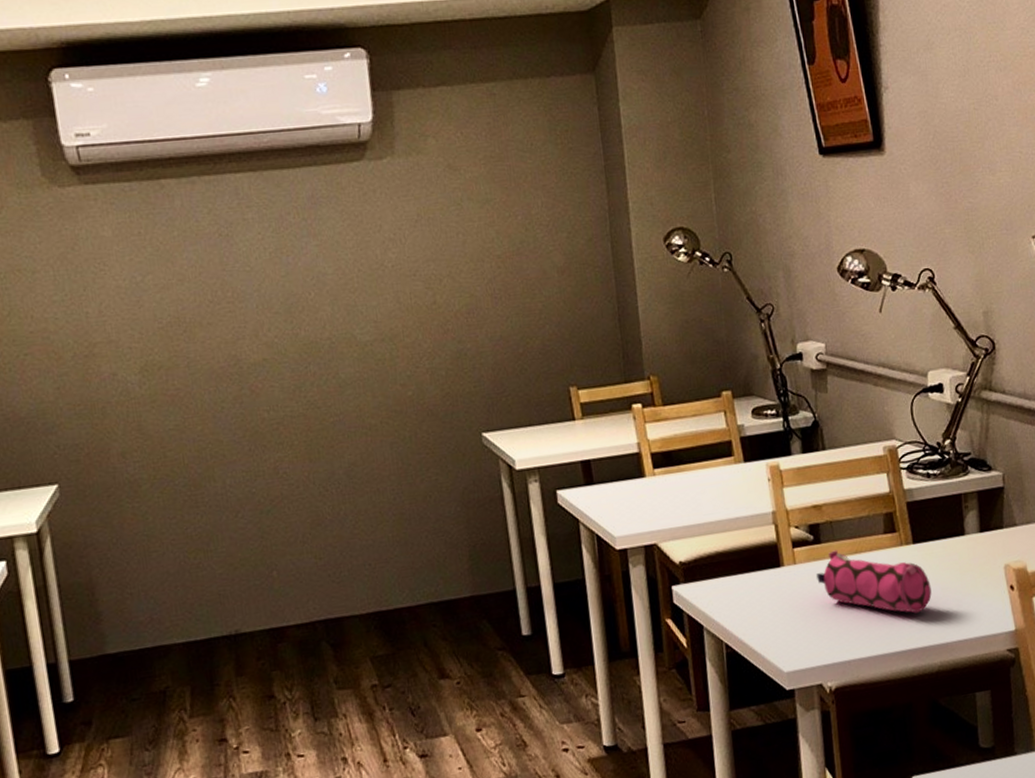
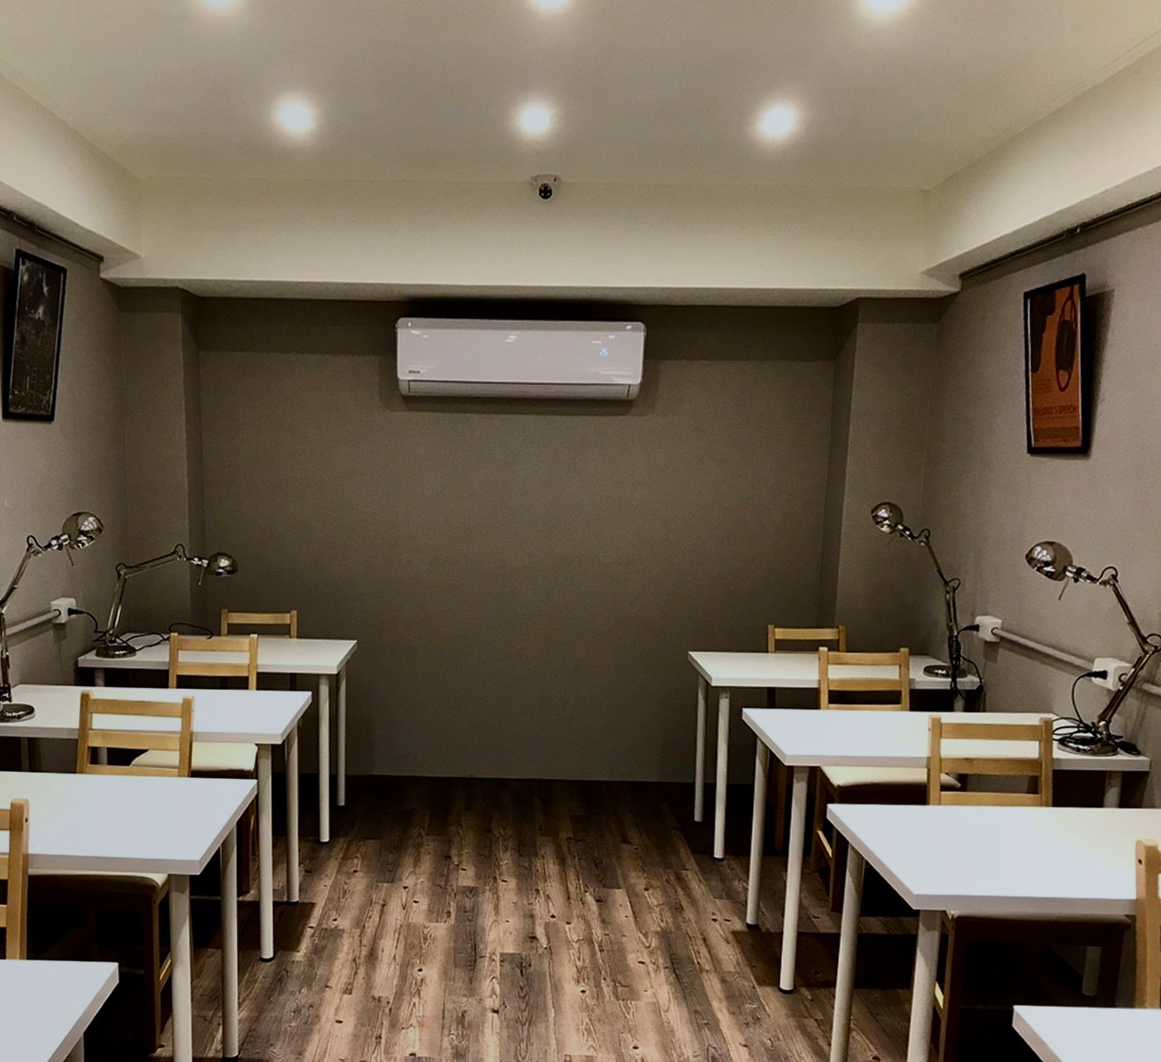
pencil case: present [816,550,932,614] -> none [957,799,1063,867]

